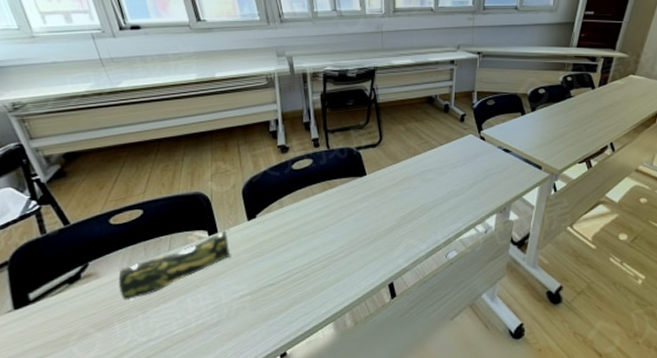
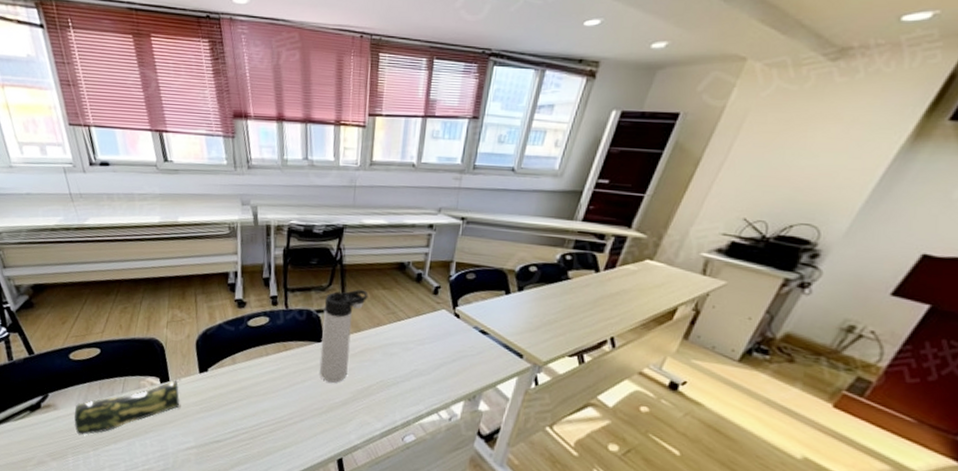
thermos bottle: none [363,124,403,213] -> present [319,289,368,383]

